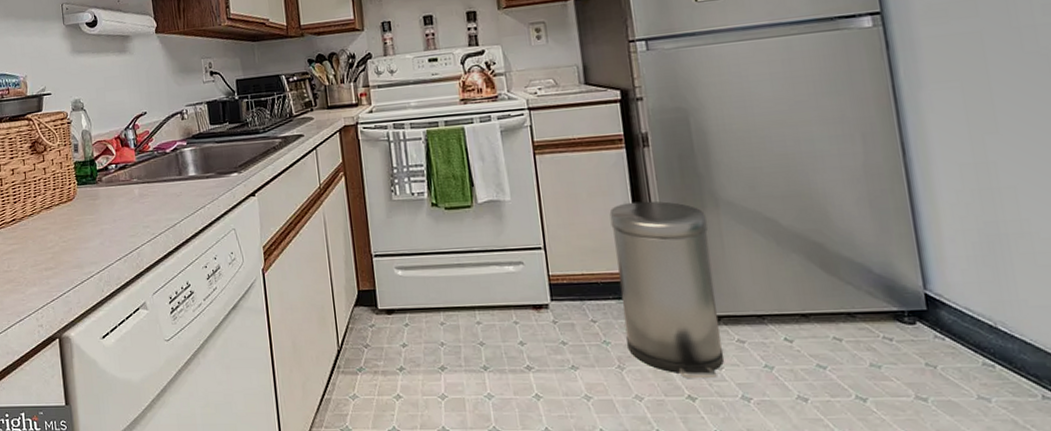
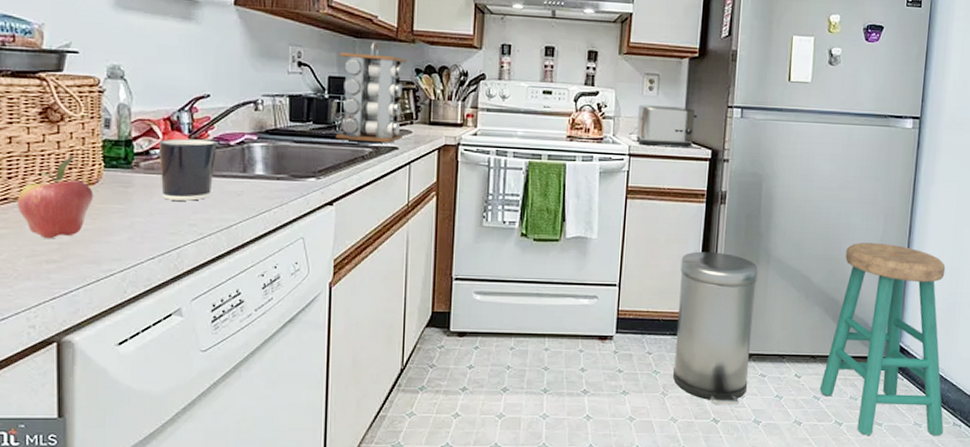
fruit: none [21,178,73,250] -> present [17,155,94,239]
mug: none [113,150,158,207] -> present [158,138,218,201]
spice rack: none [242,41,306,136] -> present [335,41,408,143]
toaster: none [528,49,597,96] -> present [636,104,697,147]
stool: none [817,168,1029,414] -> present [819,243,946,436]

